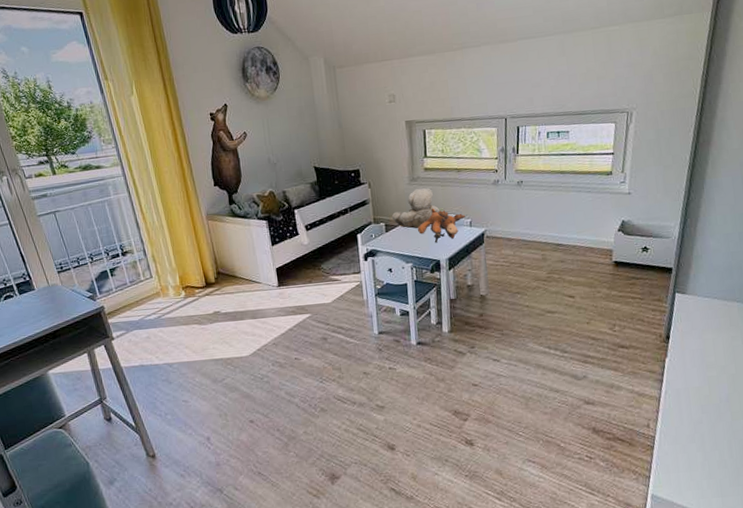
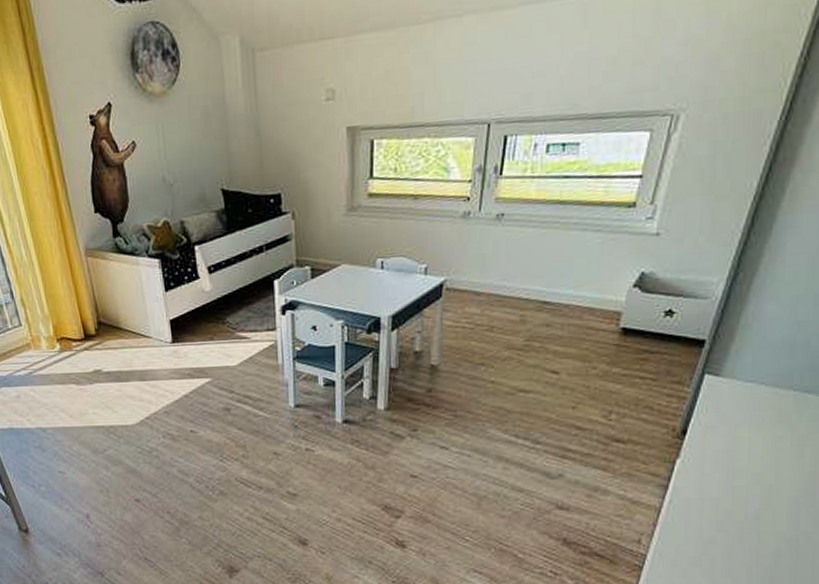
teddy bear: present [391,187,440,228] -> none [320,220,386,275]
stuffed animal: present [418,208,465,243] -> none [354,248,419,295]

